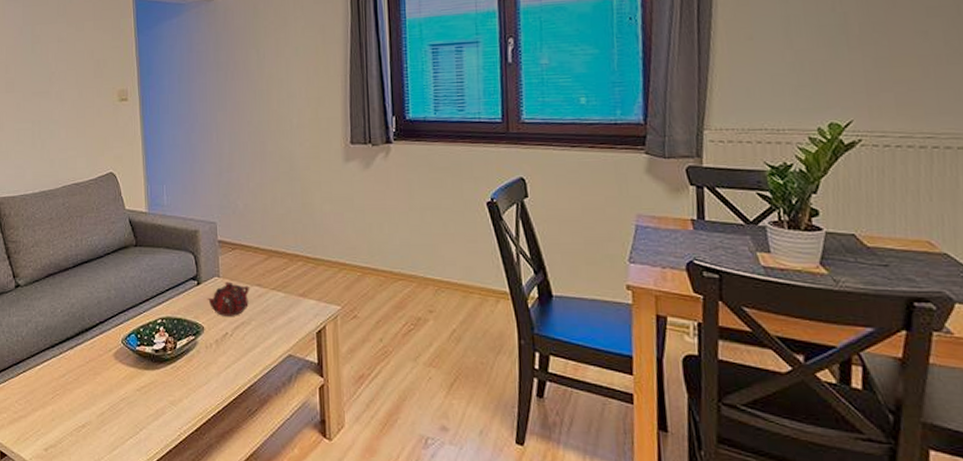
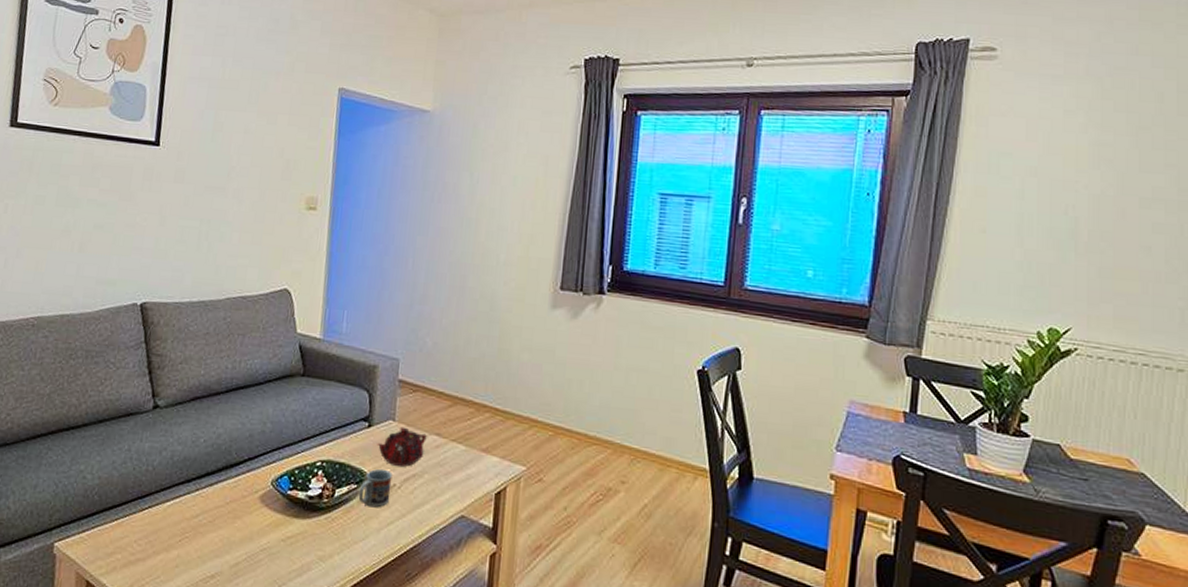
cup: none [197,320,225,355] -> present [358,468,393,508]

